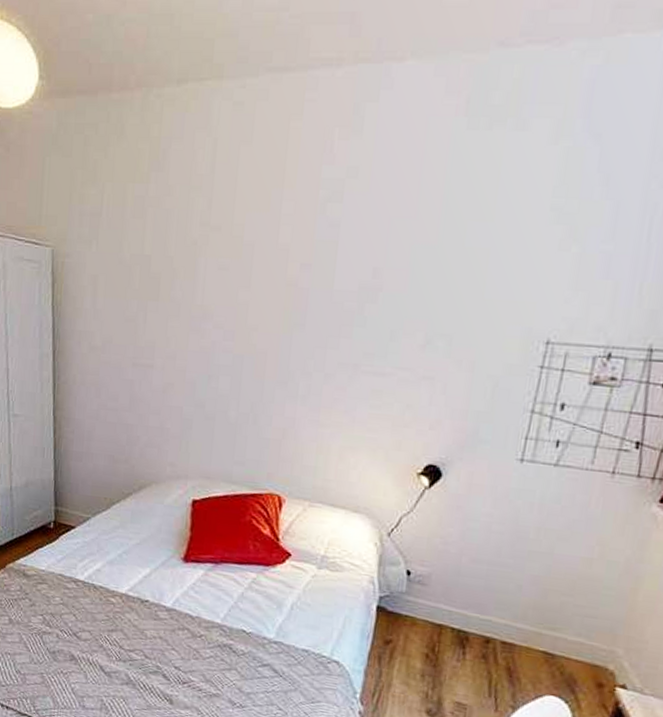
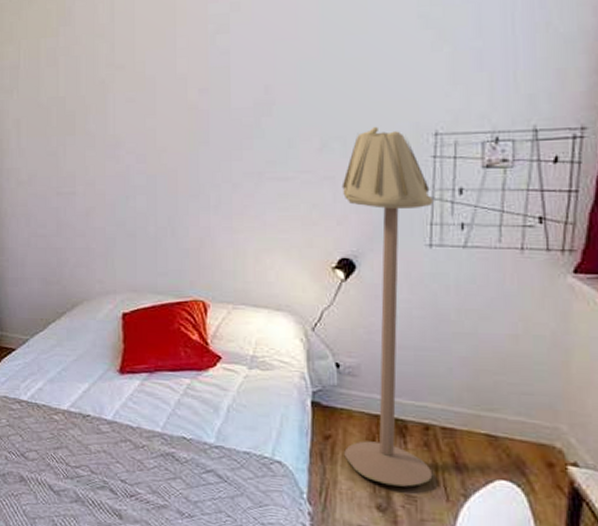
floor lamp: none [402,327,533,695] -> present [342,126,433,487]

